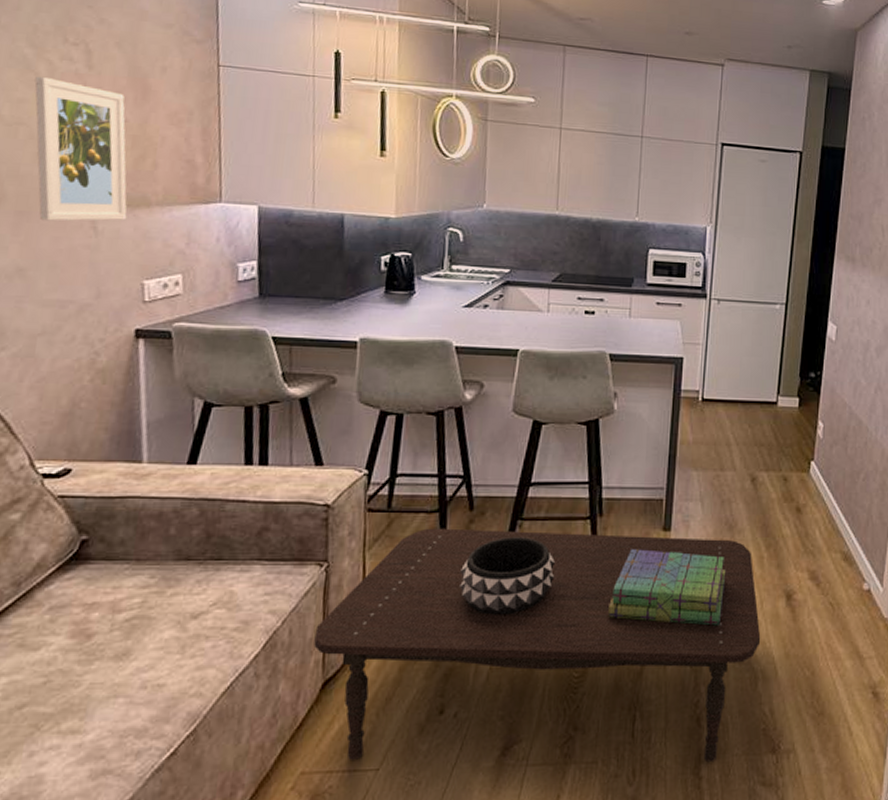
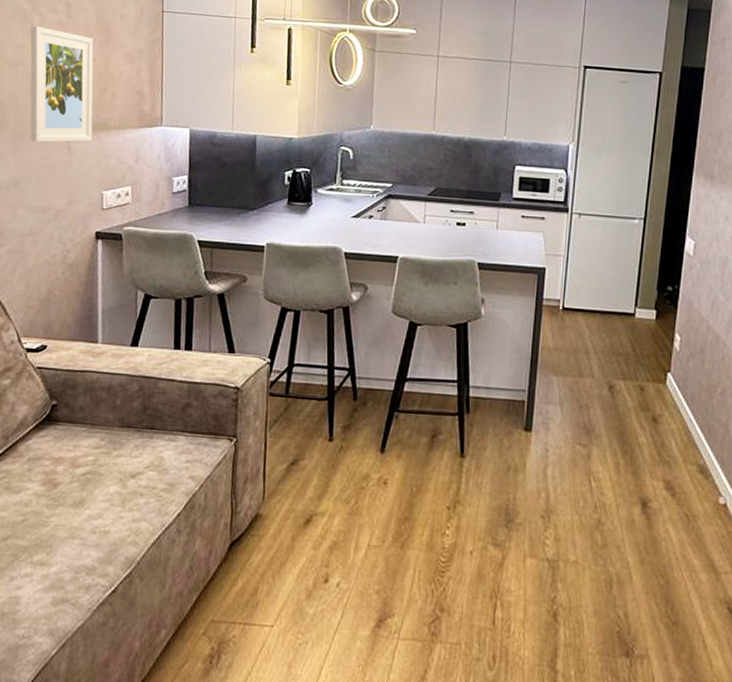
coffee table: present [314,528,761,763] -> none [224,413,616,658]
decorative bowl: present [460,537,555,615] -> none [344,426,426,498]
stack of books: present [608,549,727,626] -> none [473,446,584,526]

